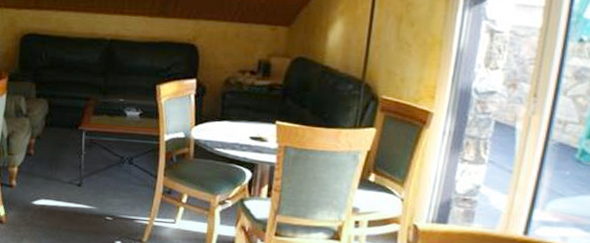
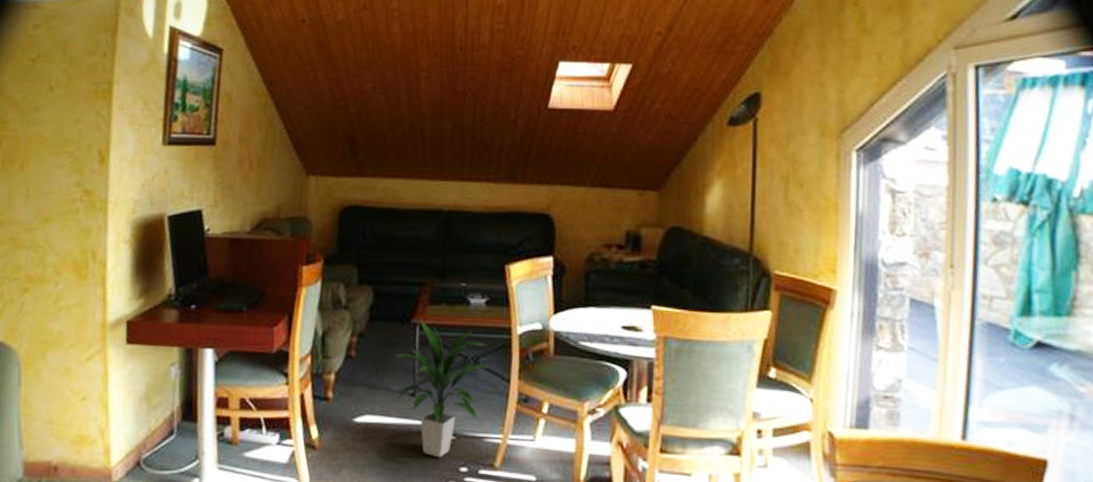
indoor plant: none [65,127,141,234] -> present [394,319,489,458]

